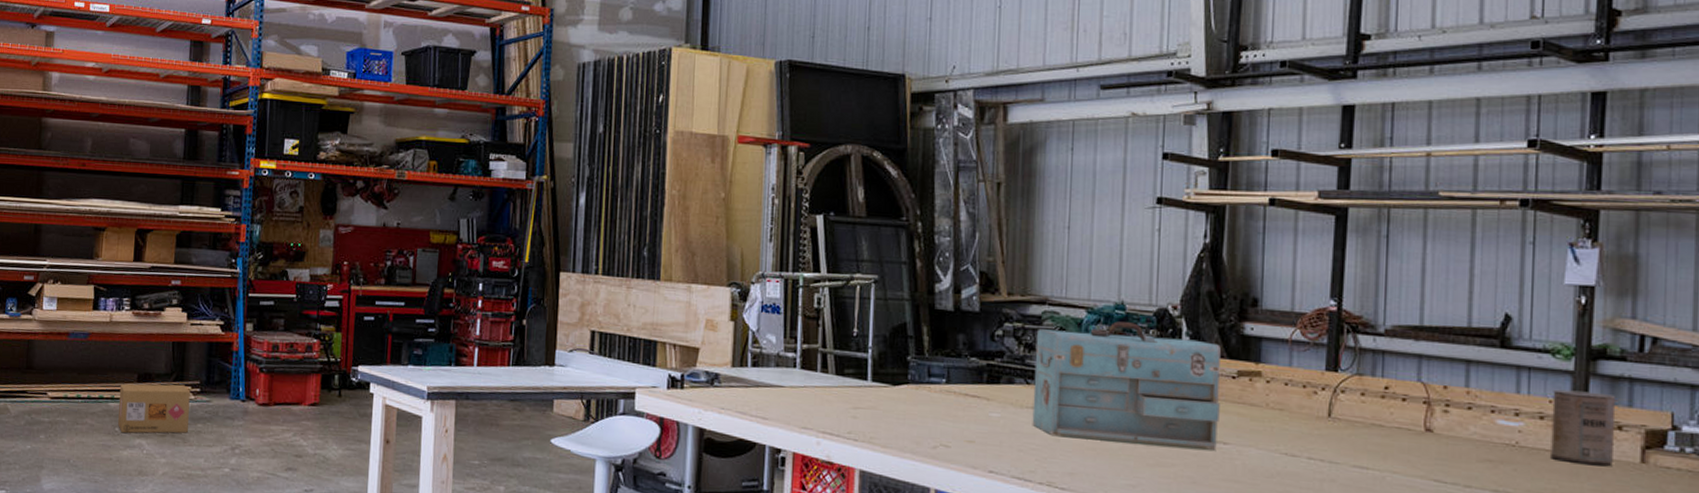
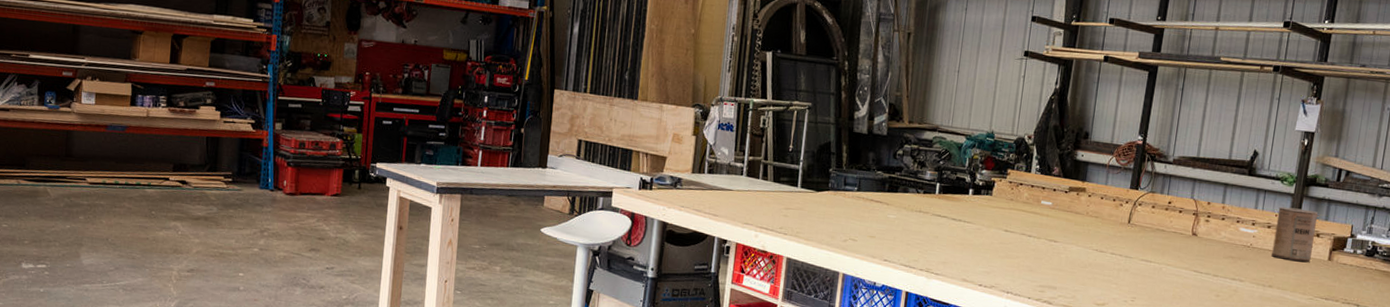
cardboard box: present [118,383,191,434] -> none [154,172,223,218]
toolbox: present [1032,321,1221,450] -> none [918,146,1059,247]

